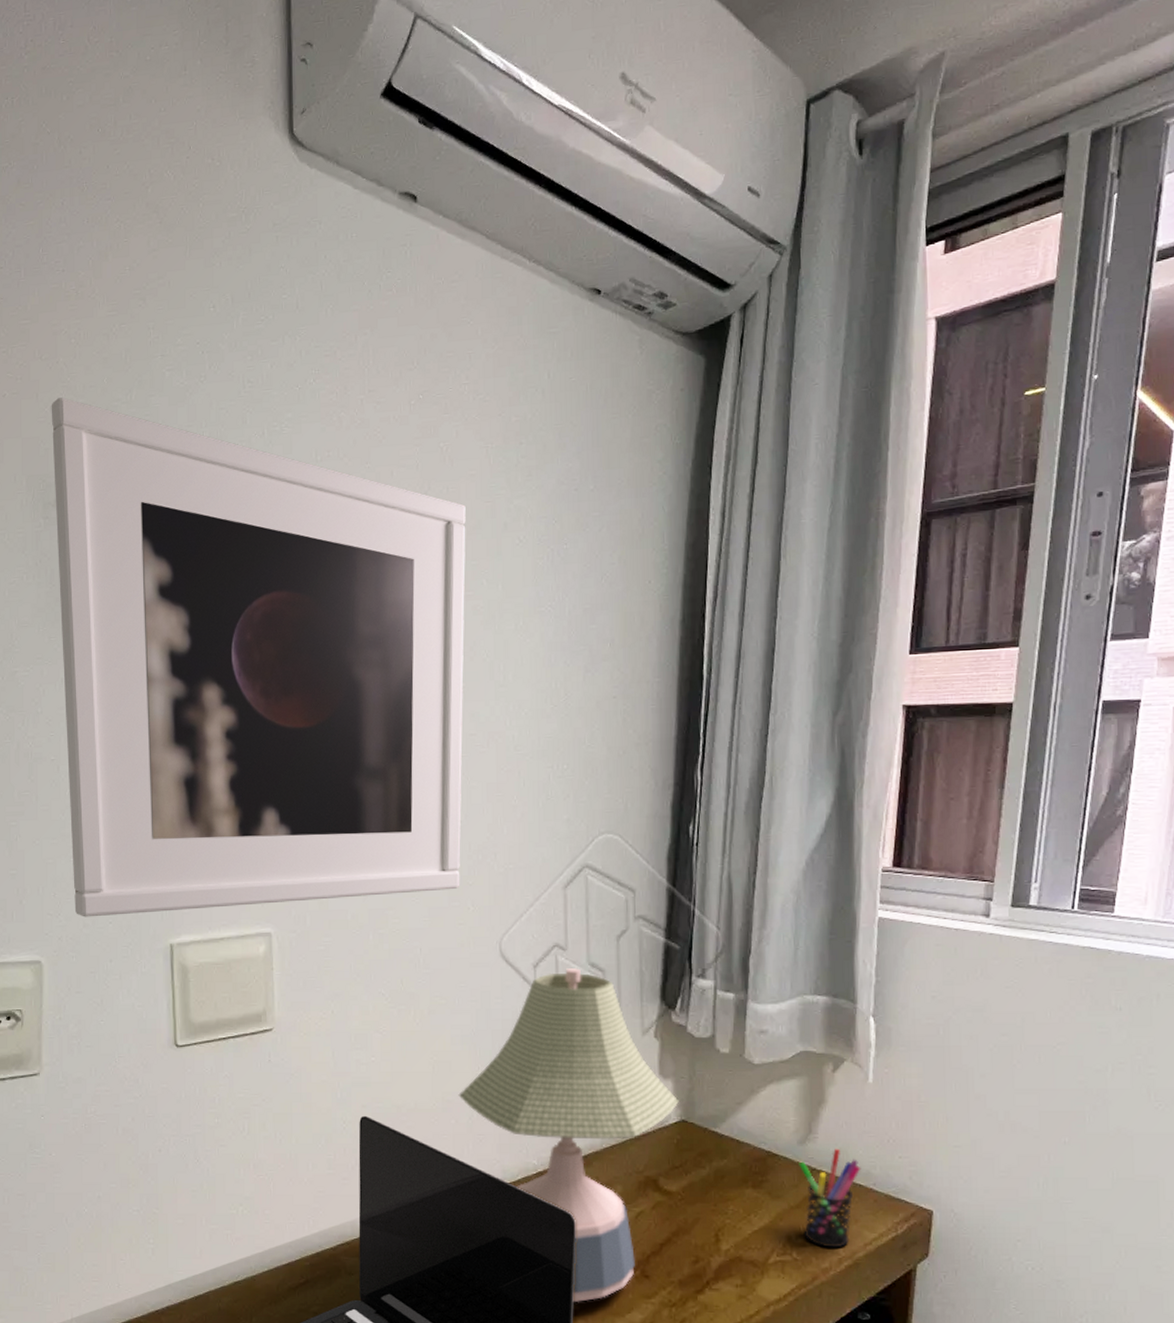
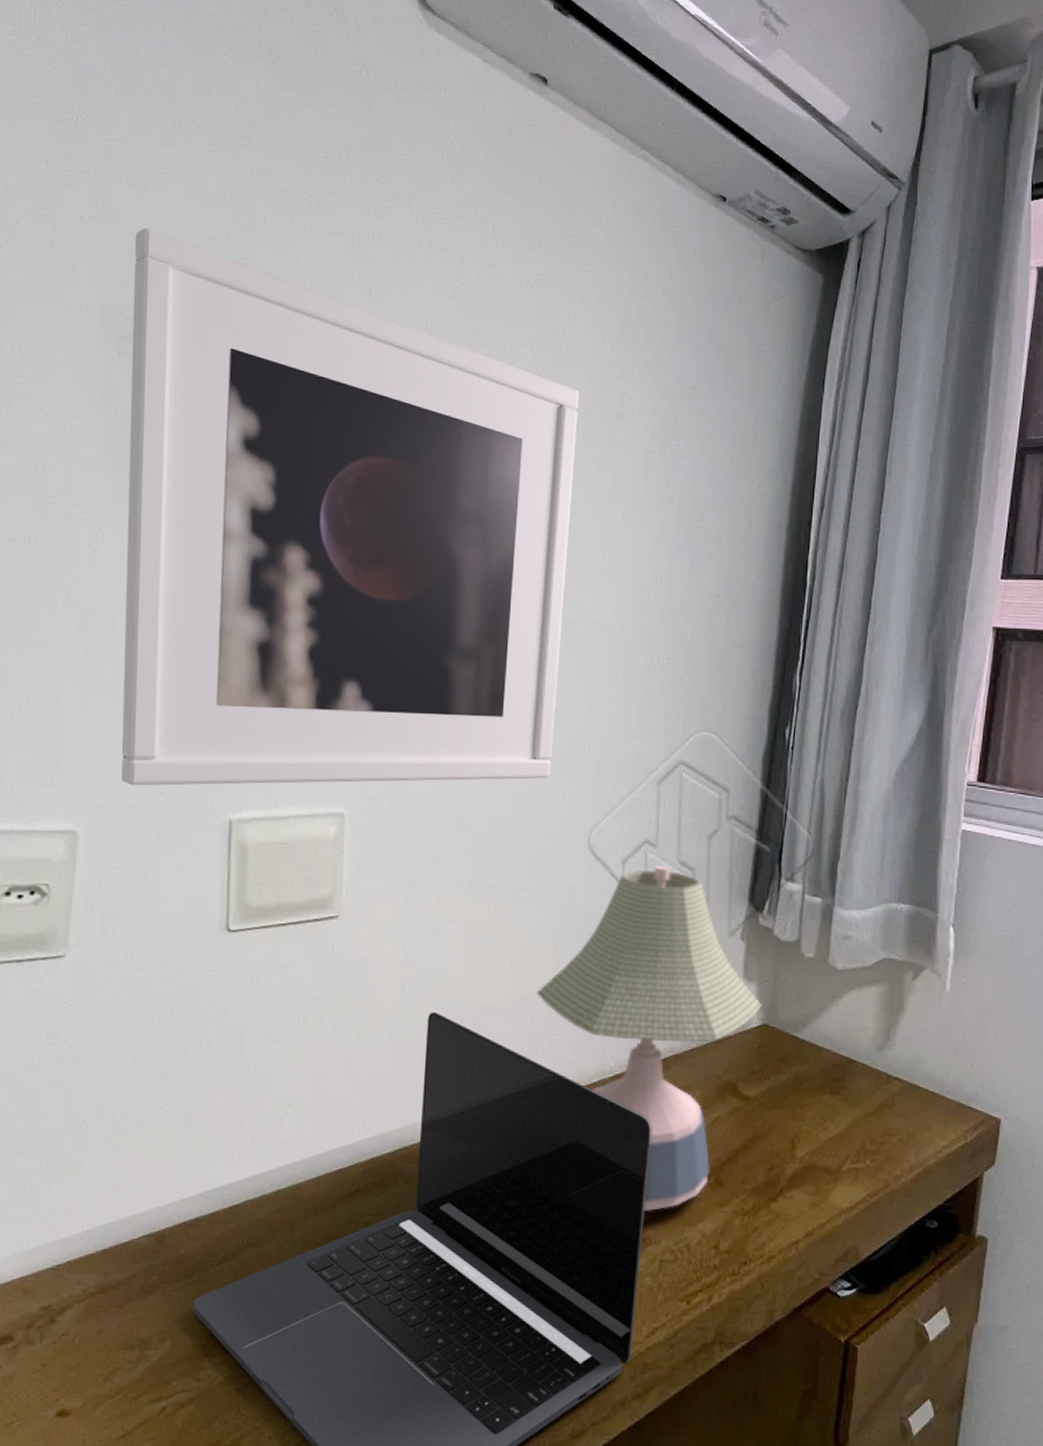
pen holder: present [799,1148,861,1248] -> none [876,1055,935,1156]

